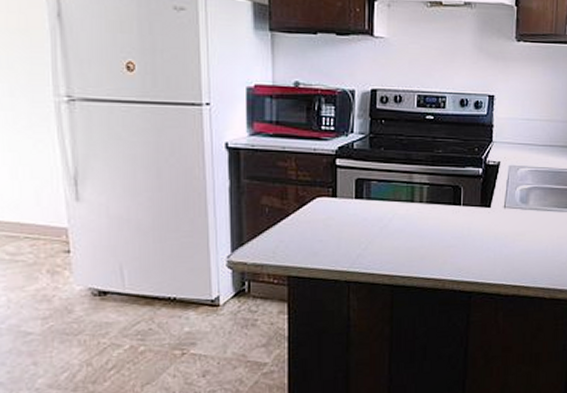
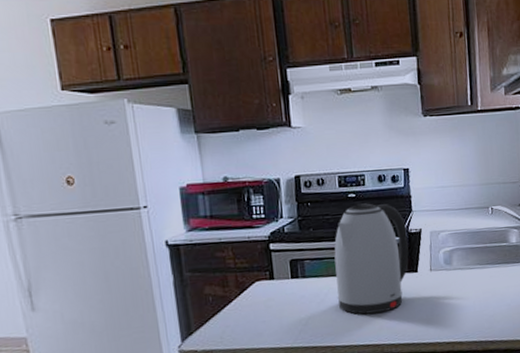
kettle: none [402,127,484,246] -> present [334,203,409,315]

